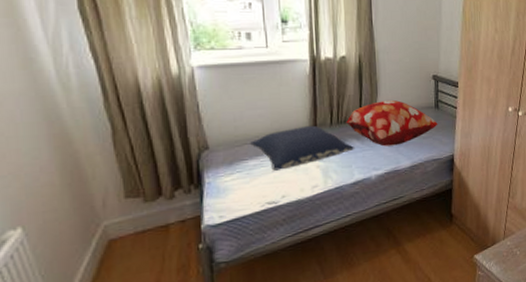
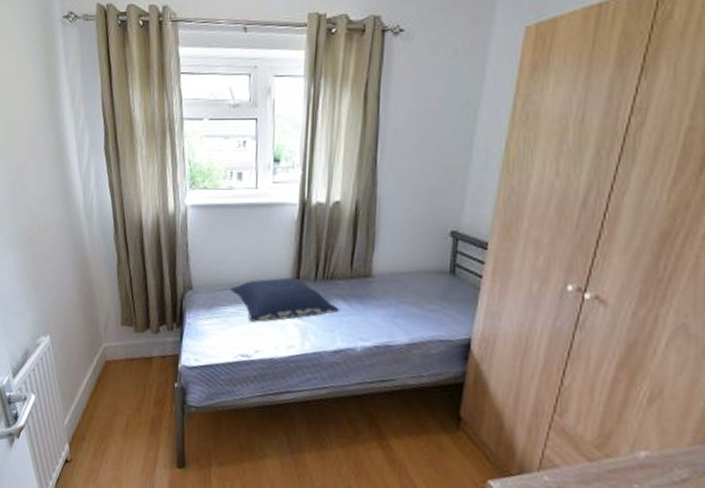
decorative pillow: present [346,99,438,147] -> none [333,257,452,315]

